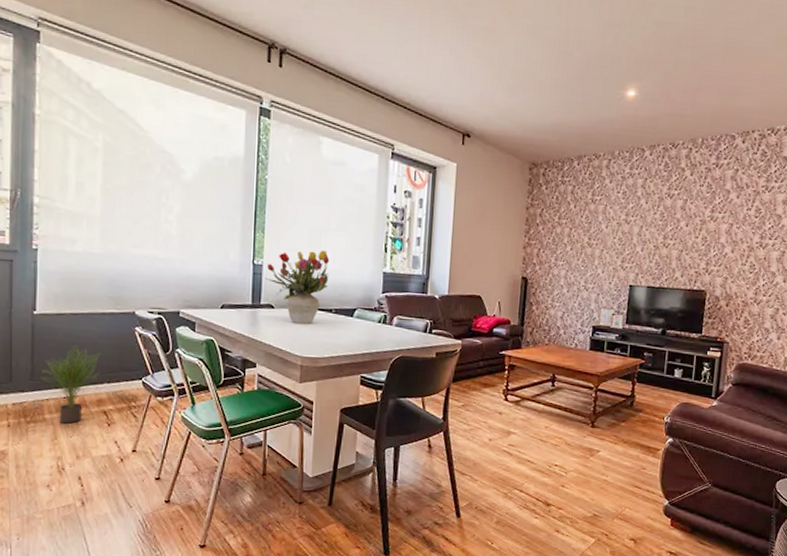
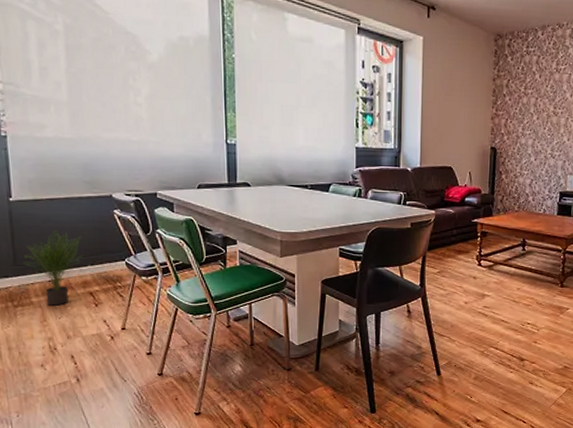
flower arrangement: present [265,250,330,325] -> none [240,128,303,201]

